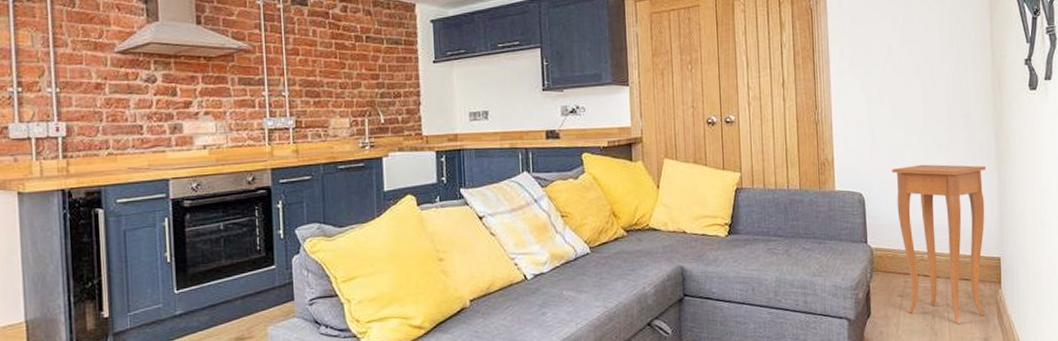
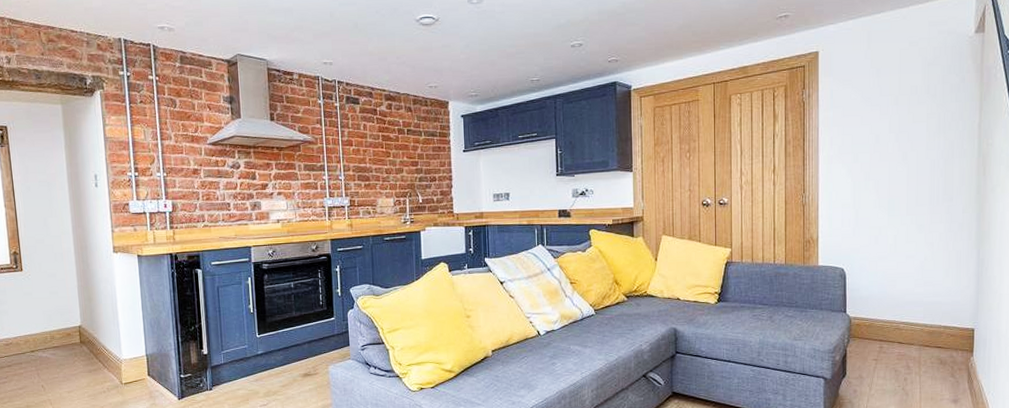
side table: present [892,164,987,325] -> none [873,243,966,387]

